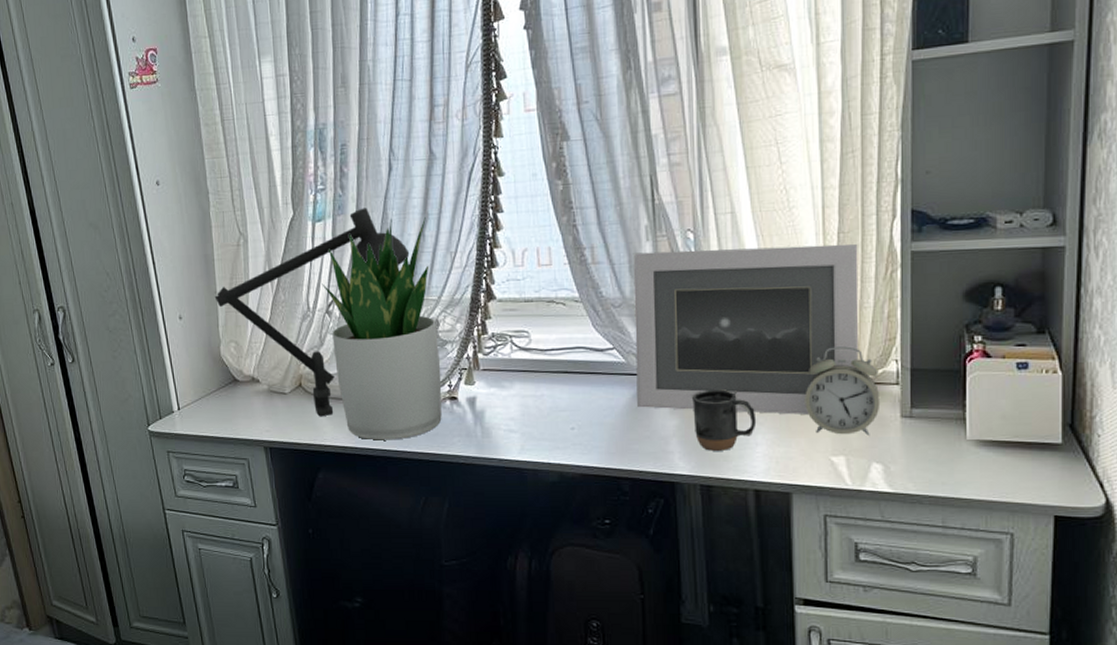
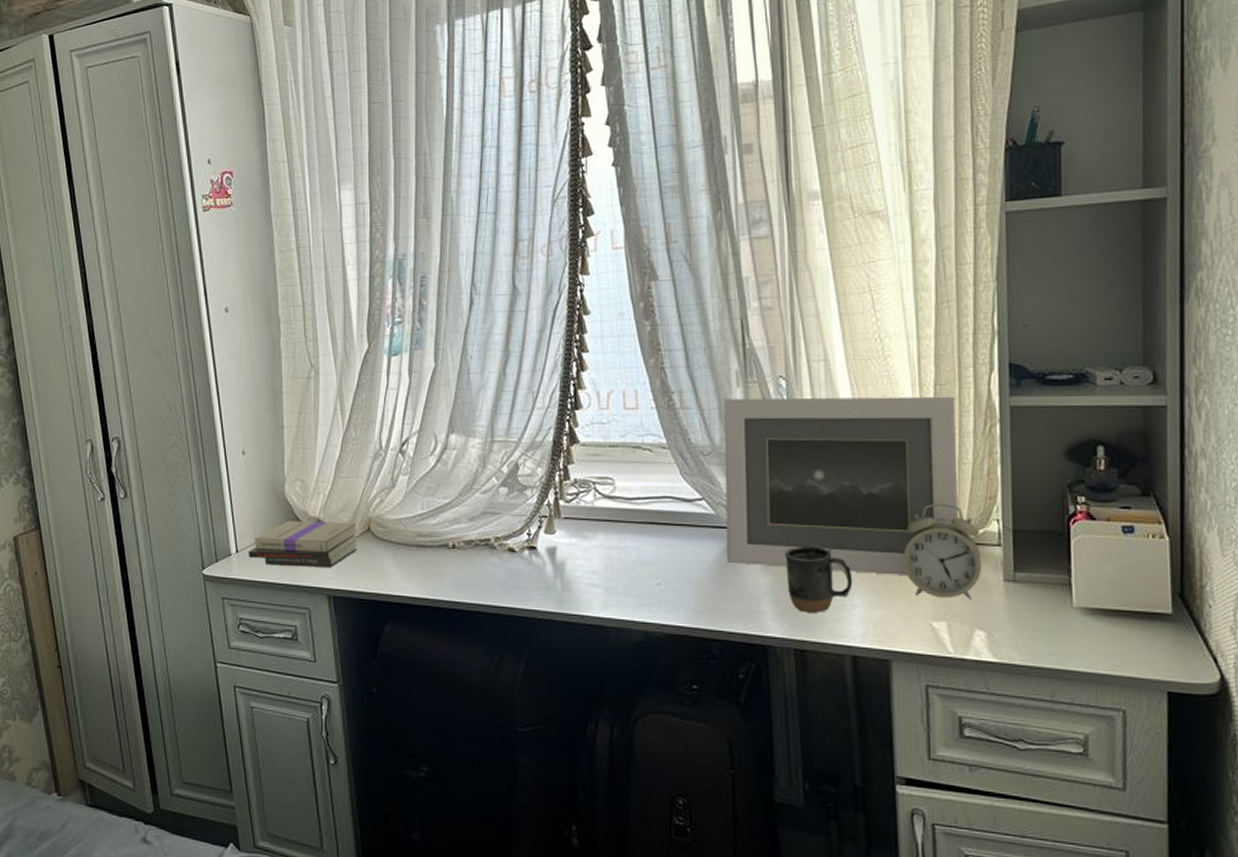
books: none [189,379,290,422] -> present [248,521,358,568]
desk lamp: present [214,207,410,417] -> none [281,342,490,564]
planter: present [322,217,442,441] -> none [396,354,520,592]

